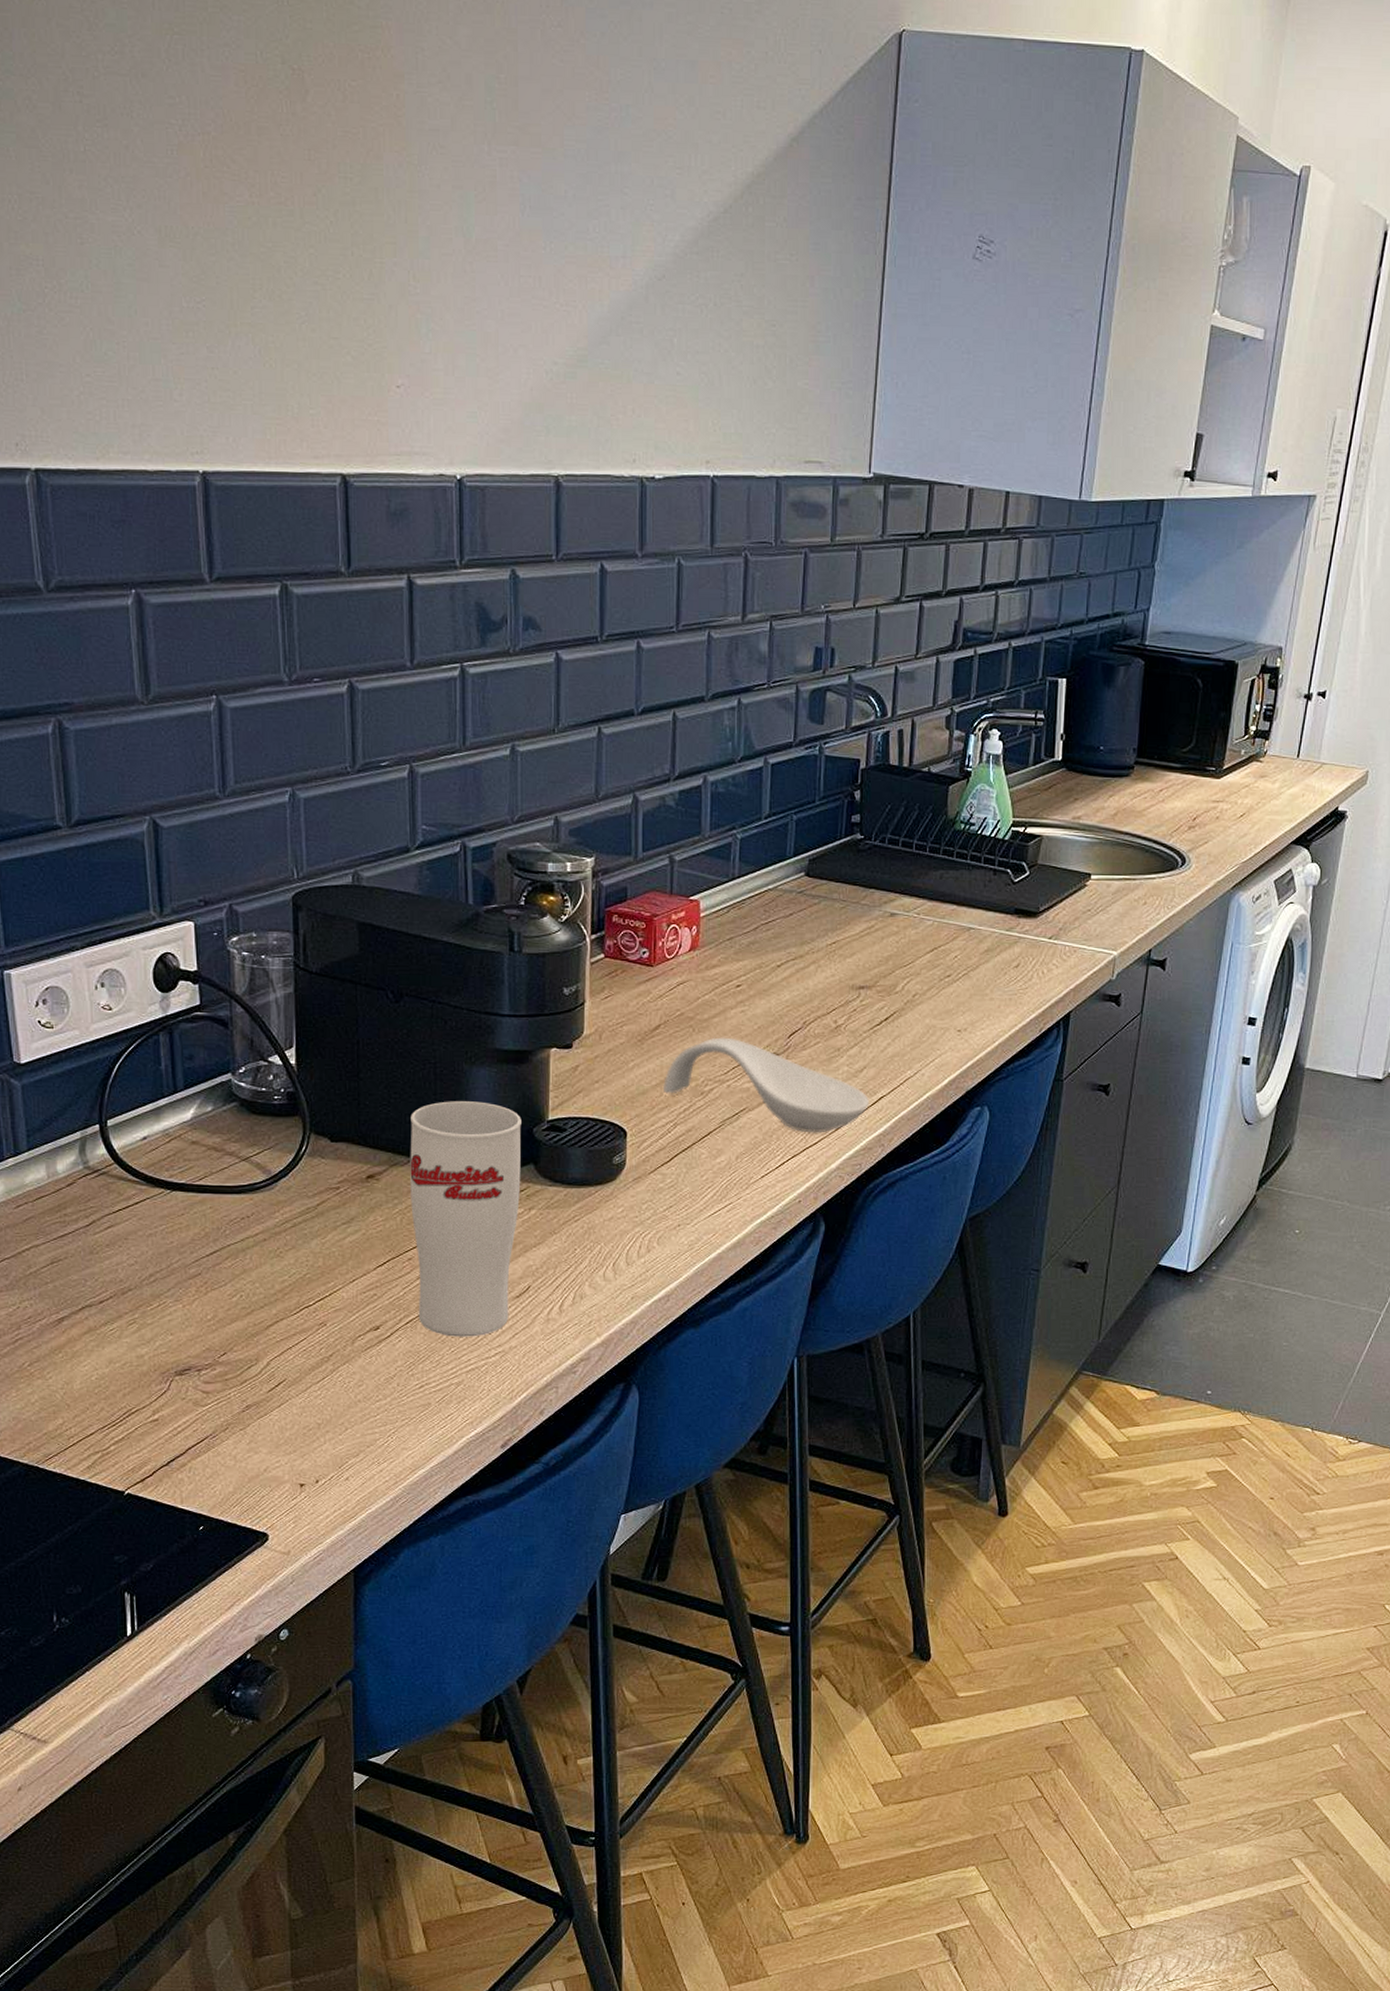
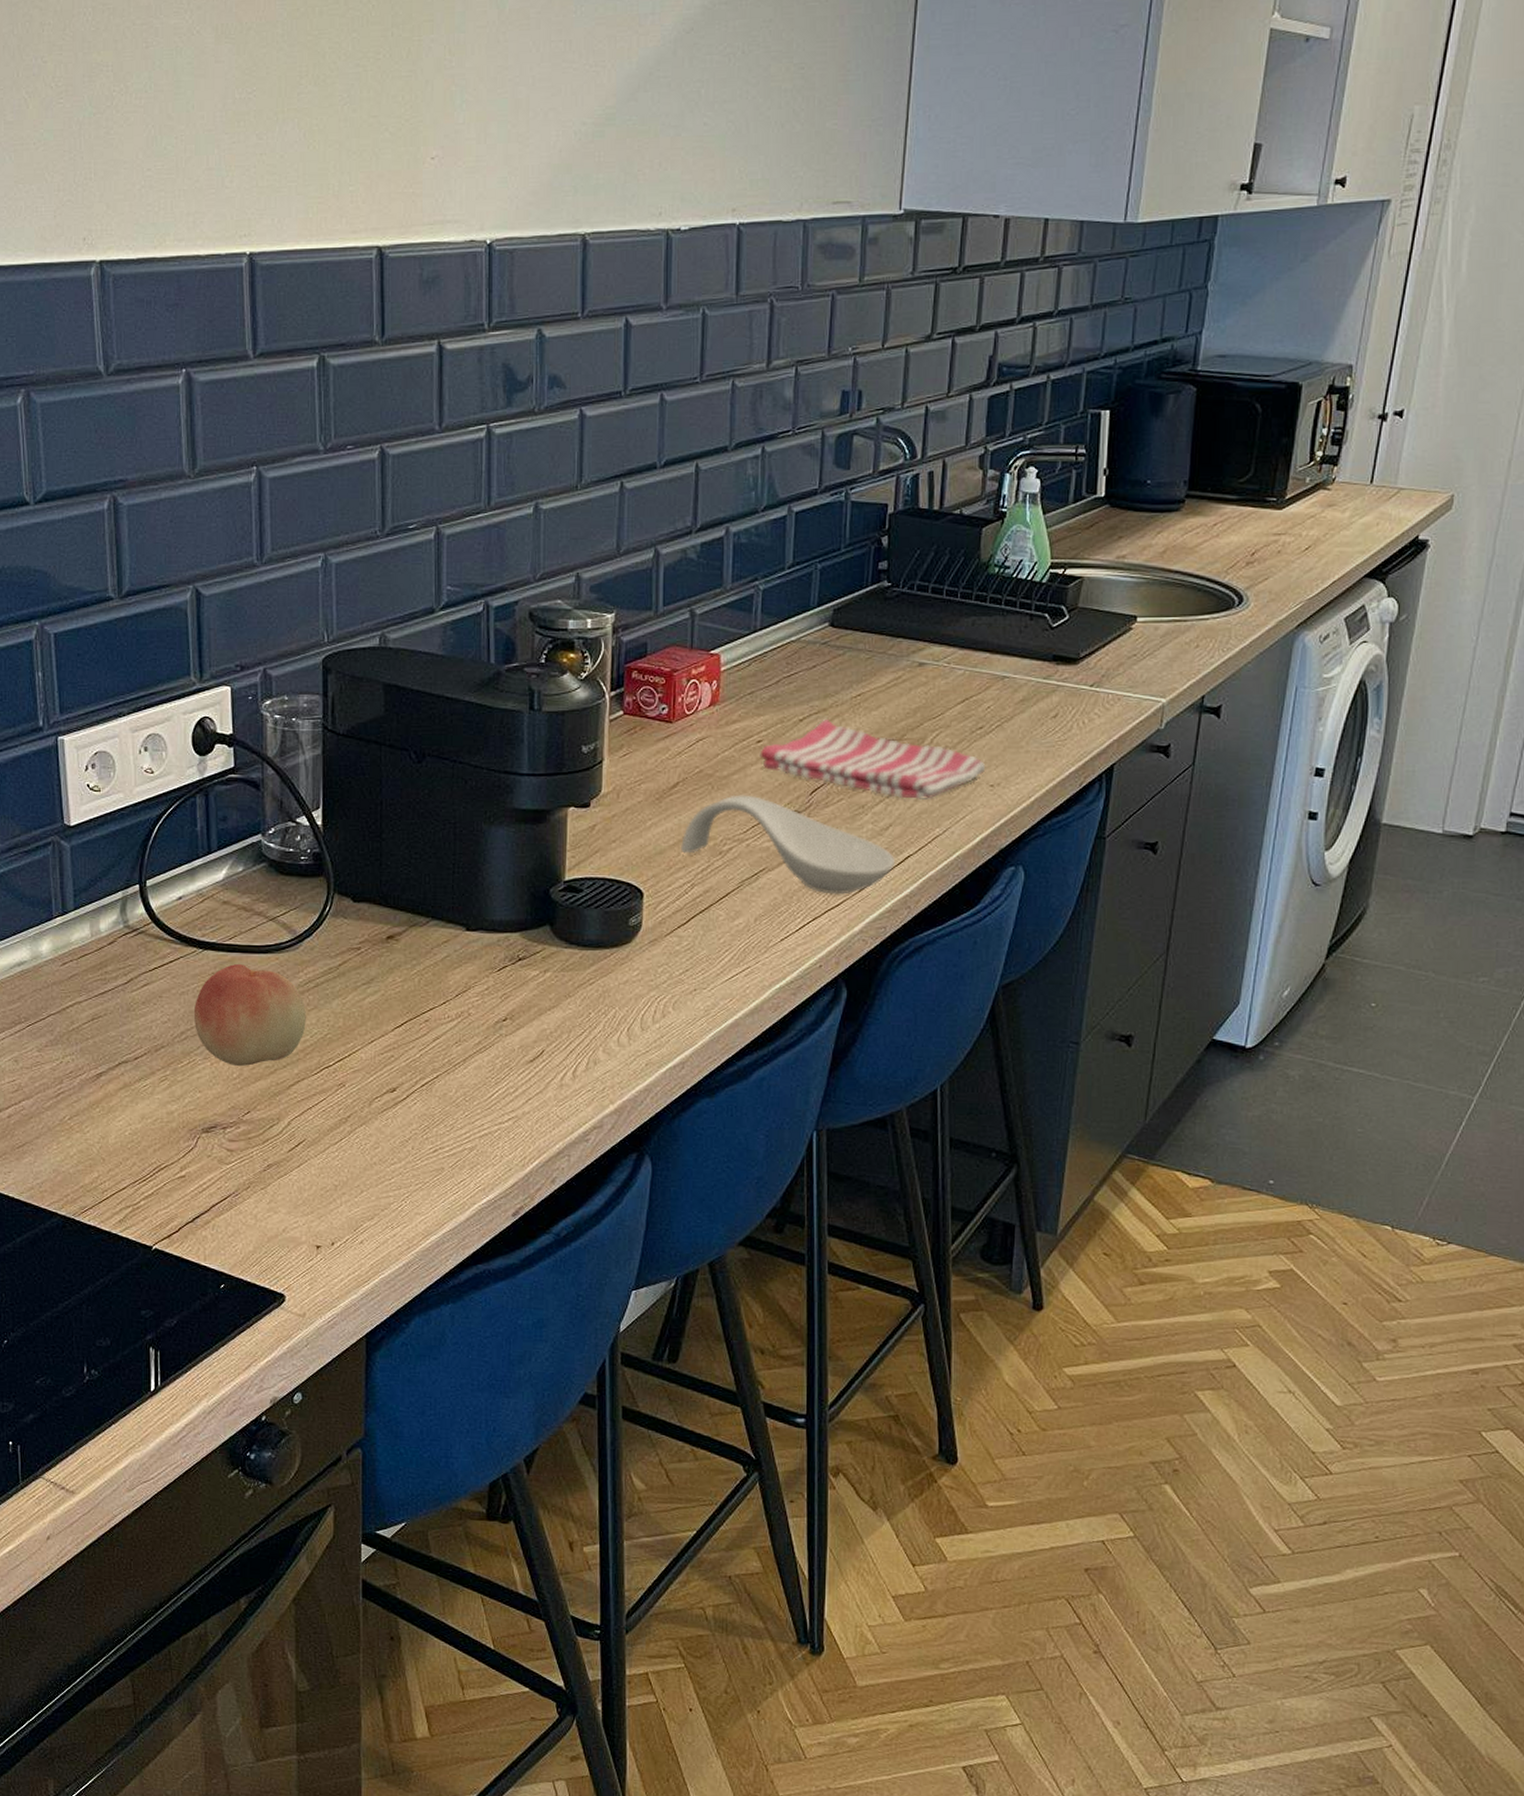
fruit: none [162,1204,284,1307] -> present [193,963,306,1066]
cup: present [410,1101,522,1337] -> none [429,861,538,1101]
dish towel: none [739,964,954,1043] -> present [759,718,986,799]

